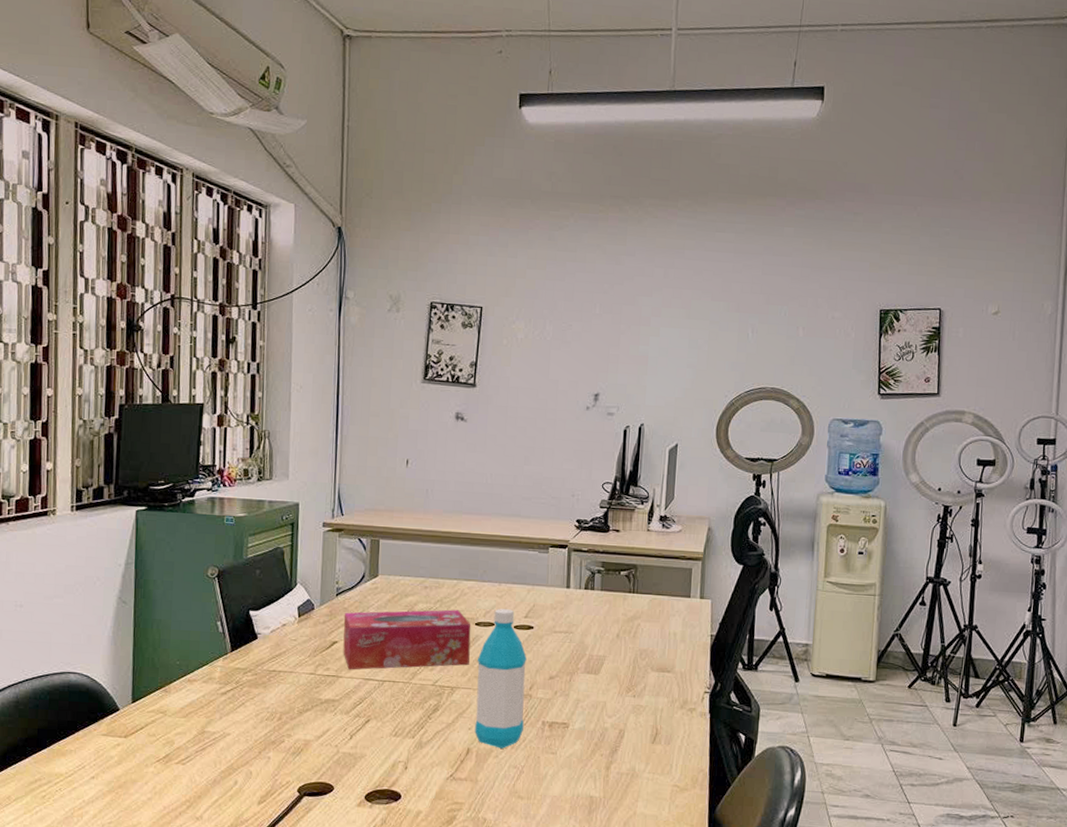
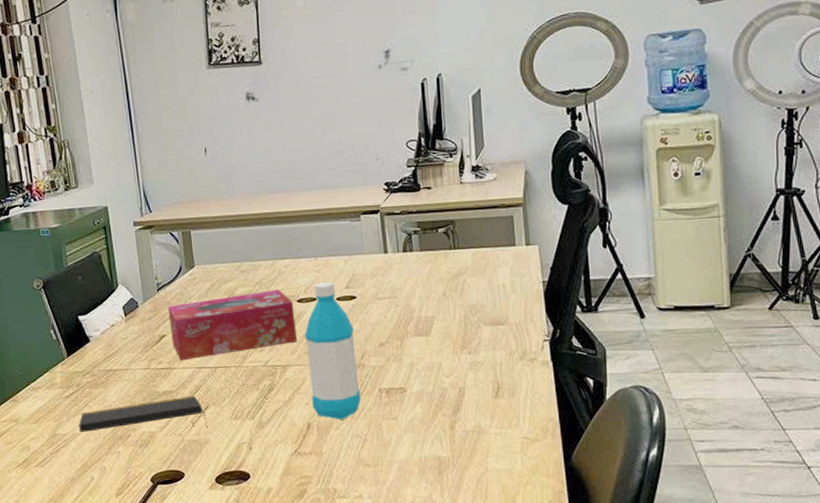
notepad: none [231,706,366,742] -> present [79,395,208,432]

